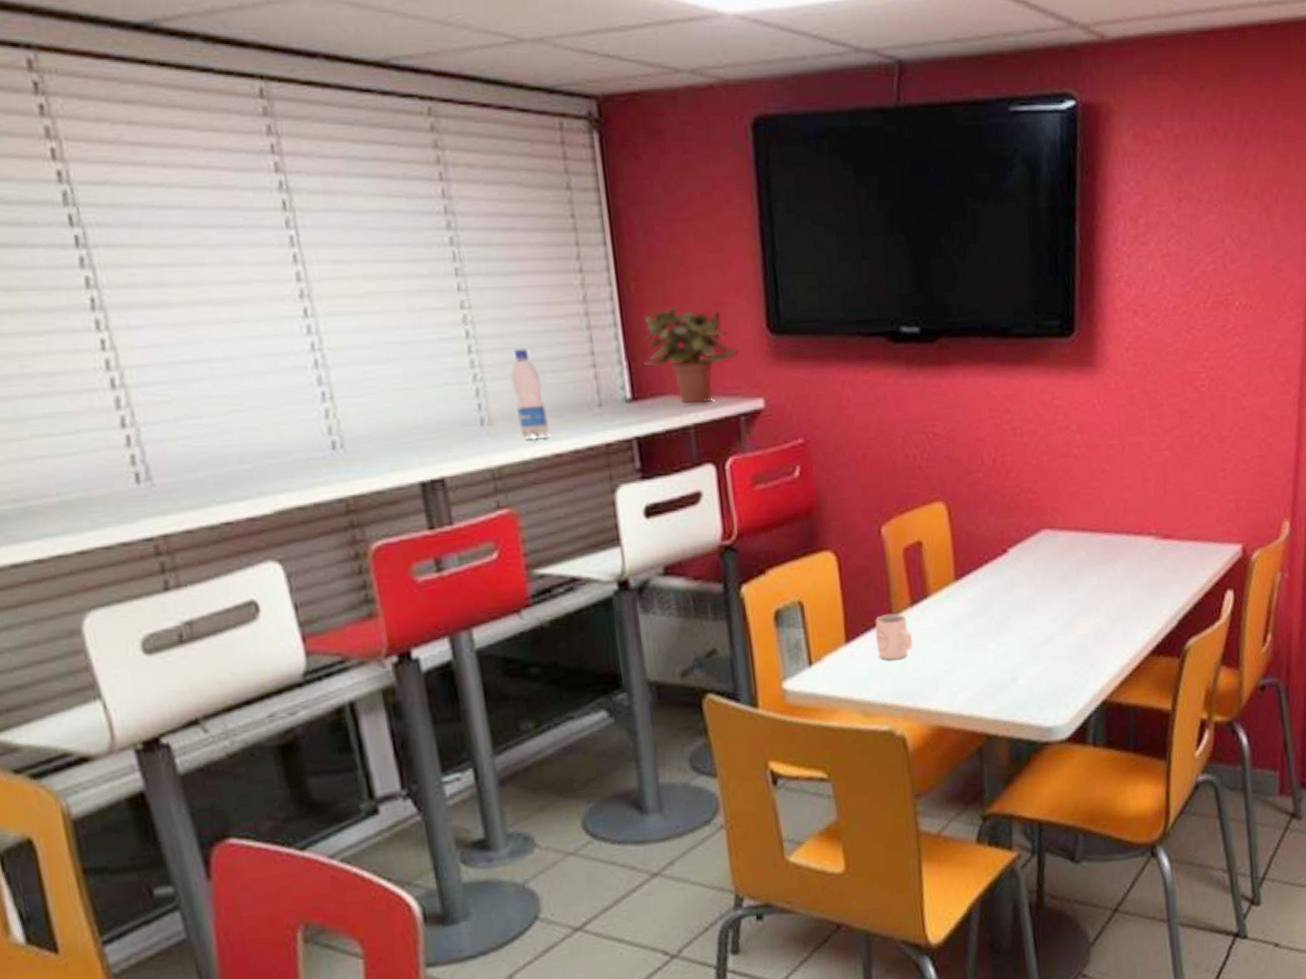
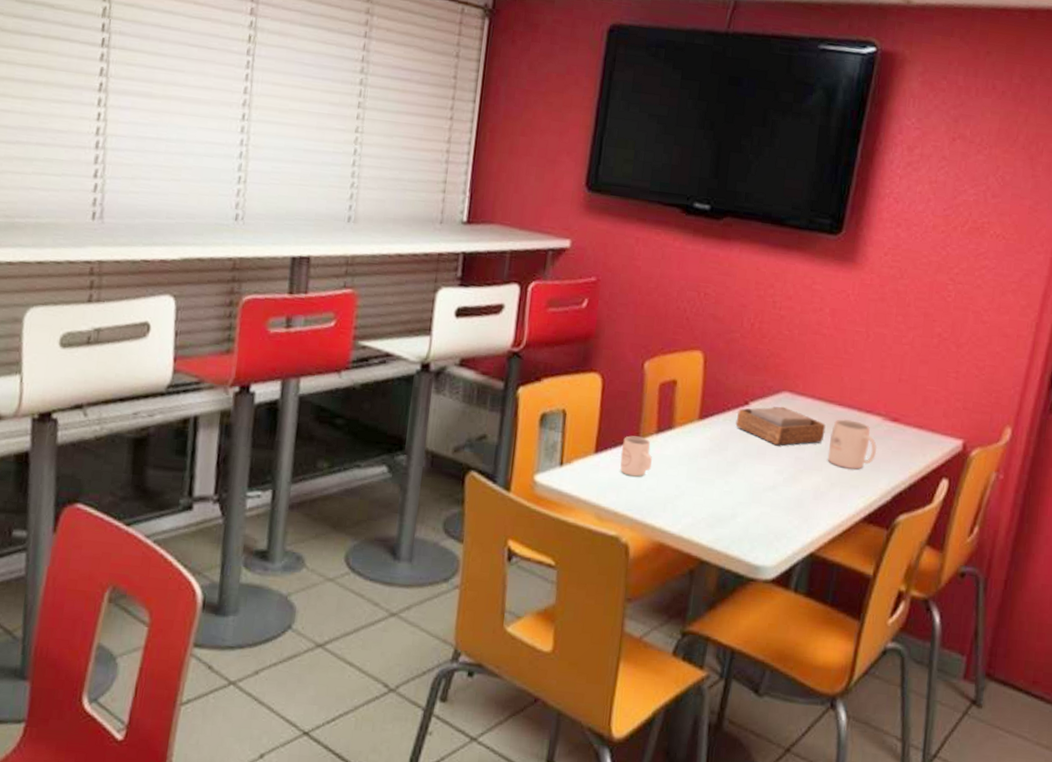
bottle: present [510,348,549,440] -> none [376,169,401,241]
potted plant: present [644,306,739,403] -> none [483,156,559,236]
napkin holder: none [996,546,1096,592] -> present [735,406,826,446]
mug: none [1101,545,1155,602] -> present [827,418,878,470]

